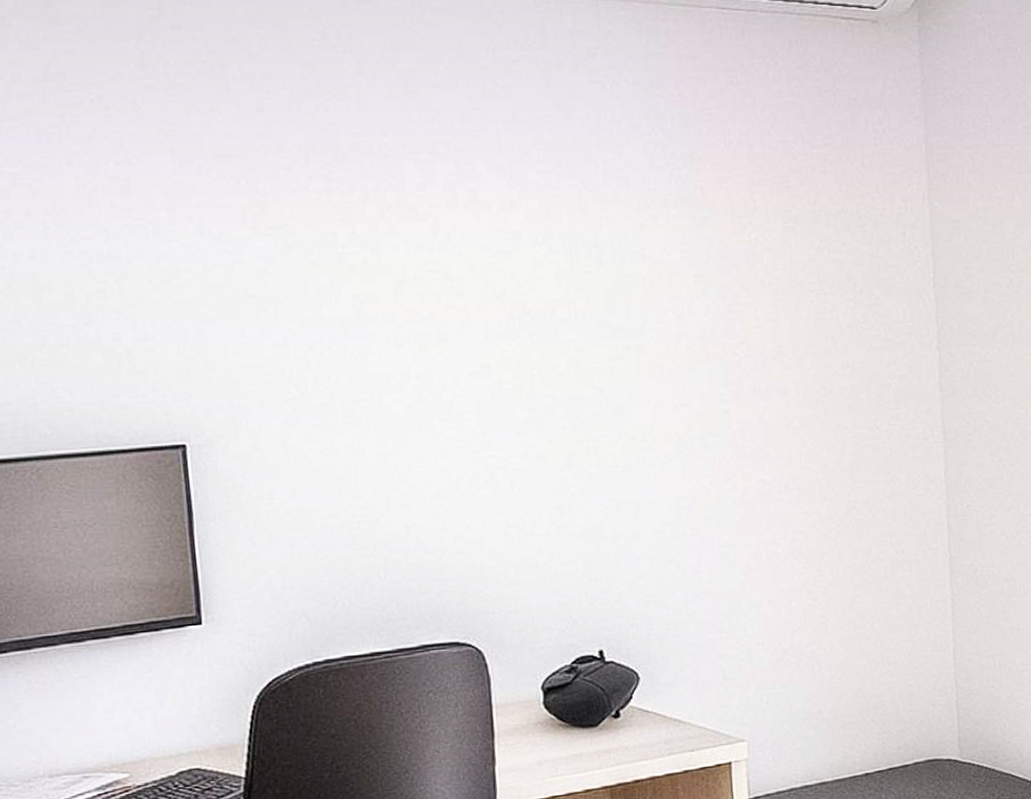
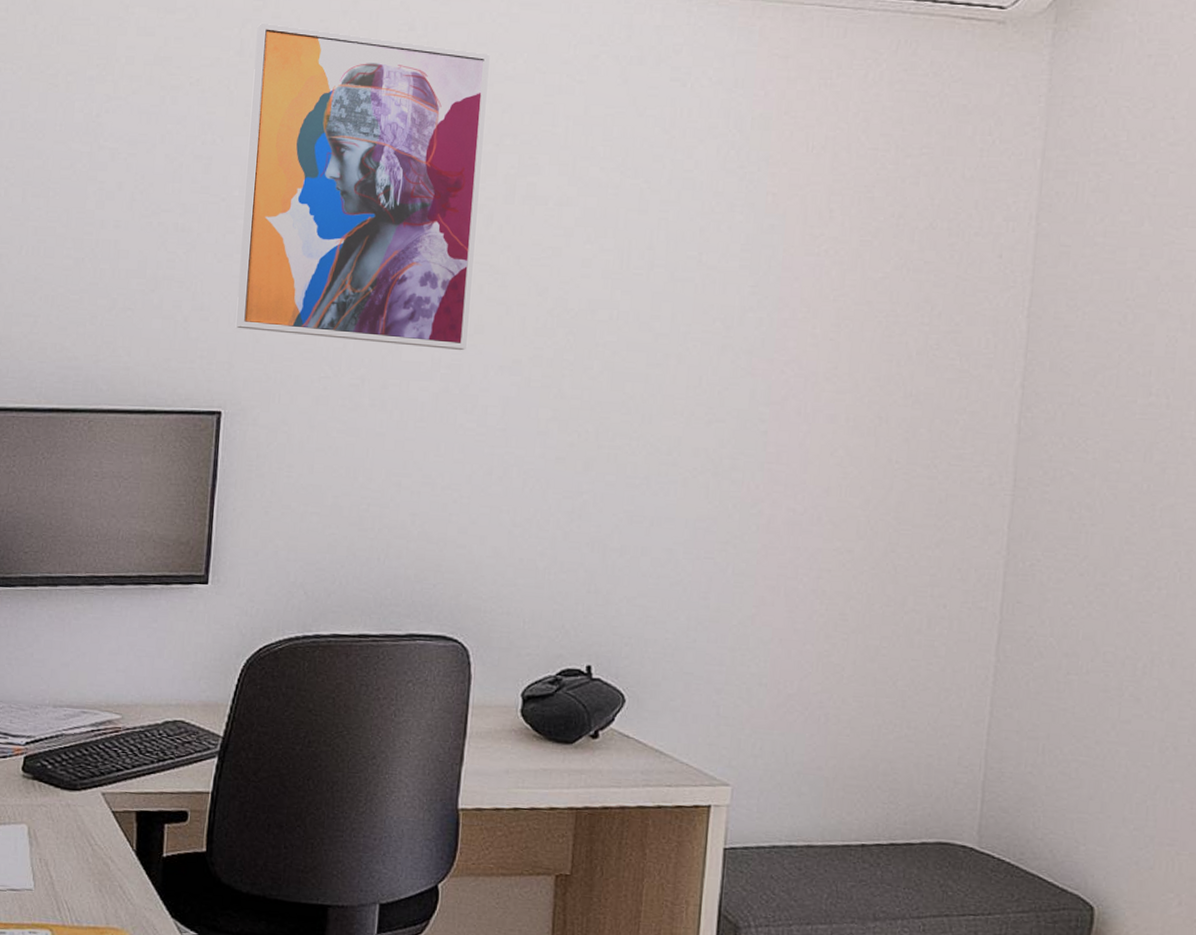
wall art: none [157,33,434,360] -> present [235,22,490,351]

